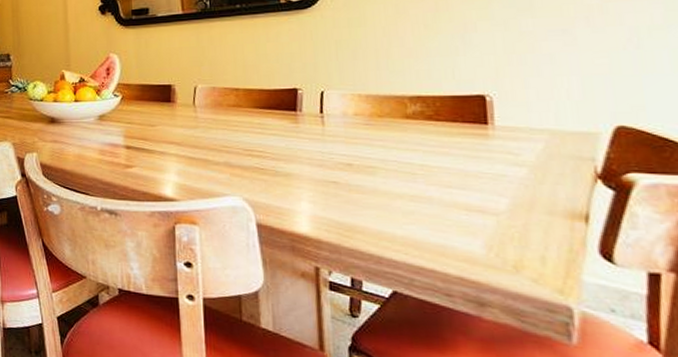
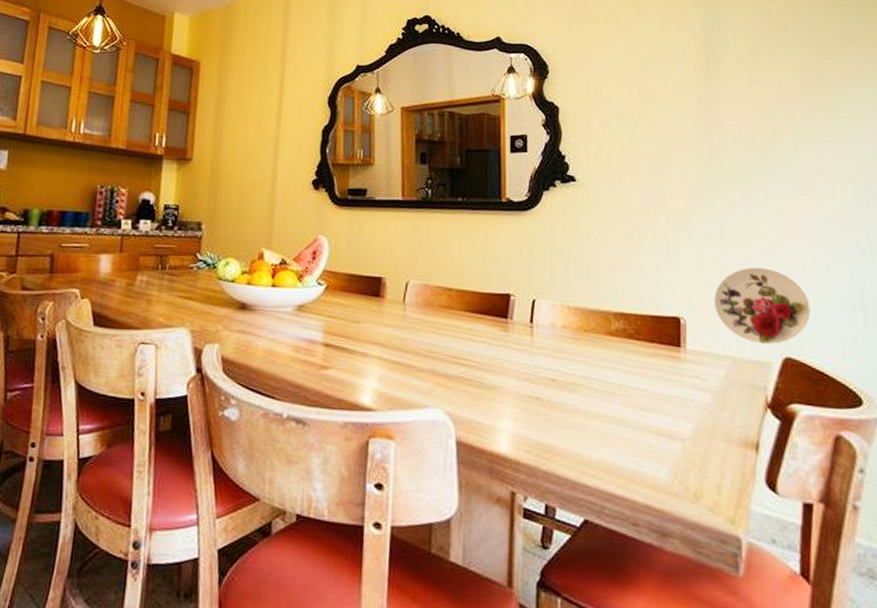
decorative plate: none [524,35,648,114] -> present [714,267,811,344]

